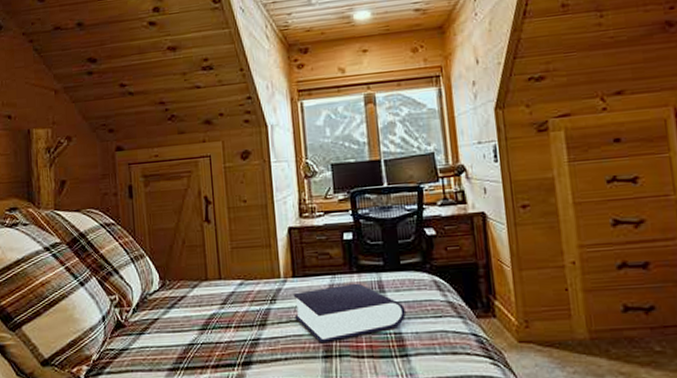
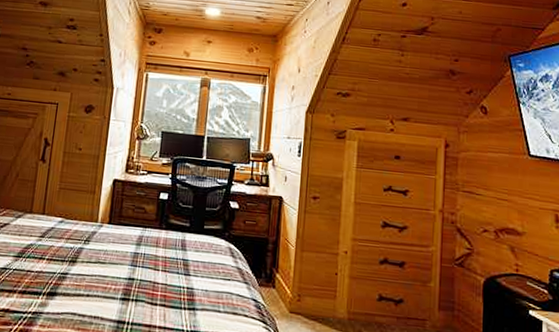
book: present [293,283,407,344] -> none [103,237,201,287]

